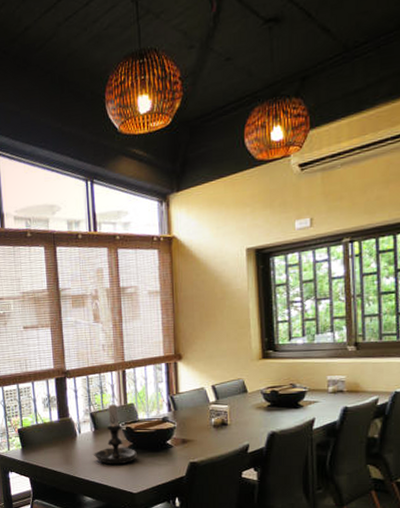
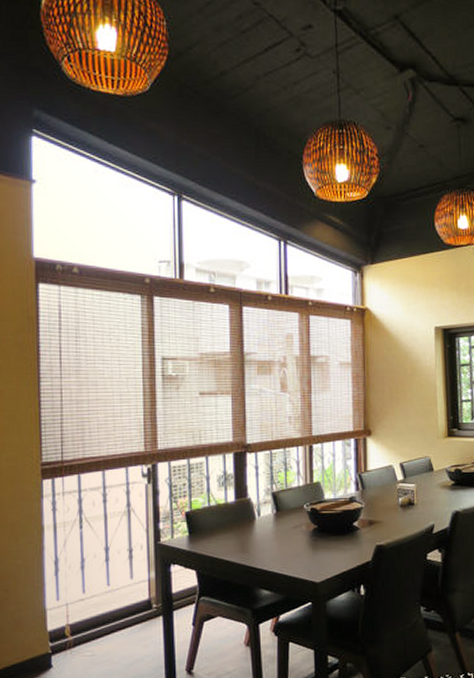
candle holder: present [93,401,137,465] -> none [273,479,321,551]

